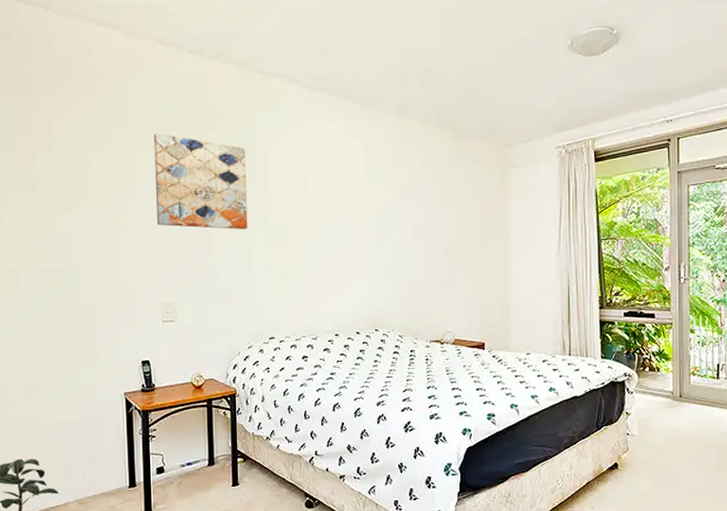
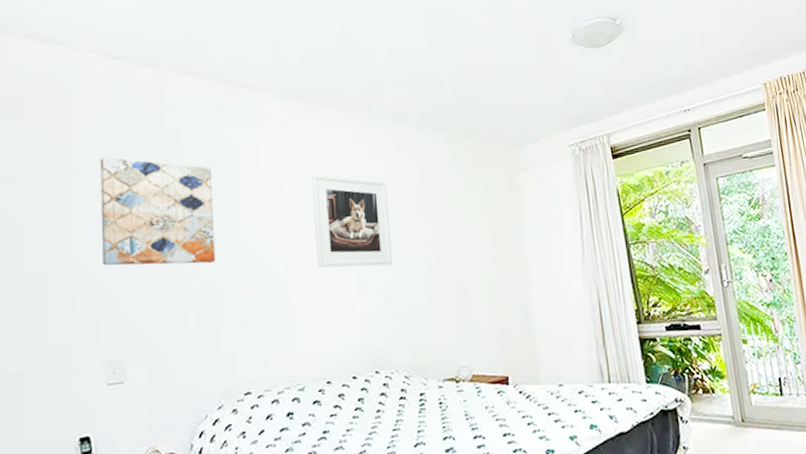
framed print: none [329,158,394,242] -> present [311,173,393,268]

